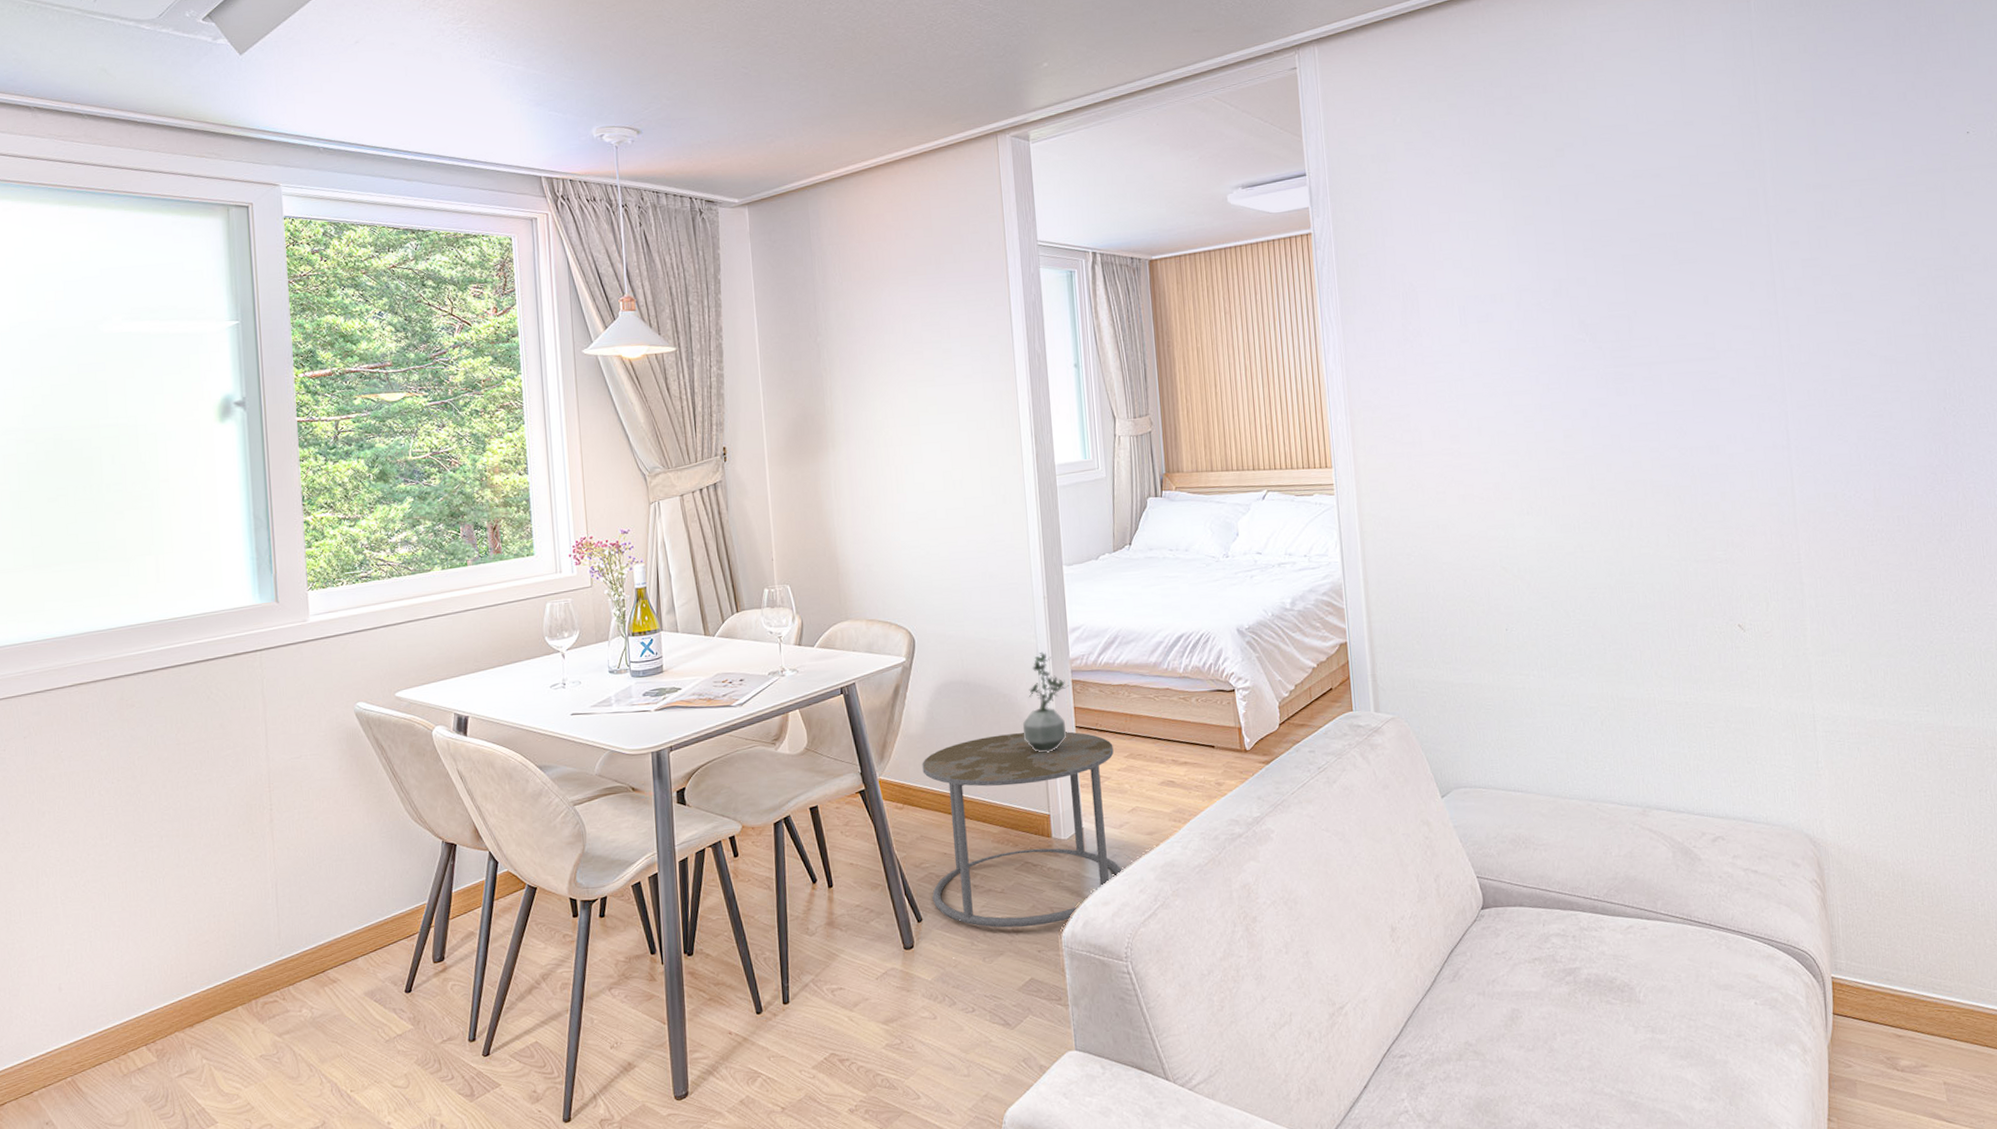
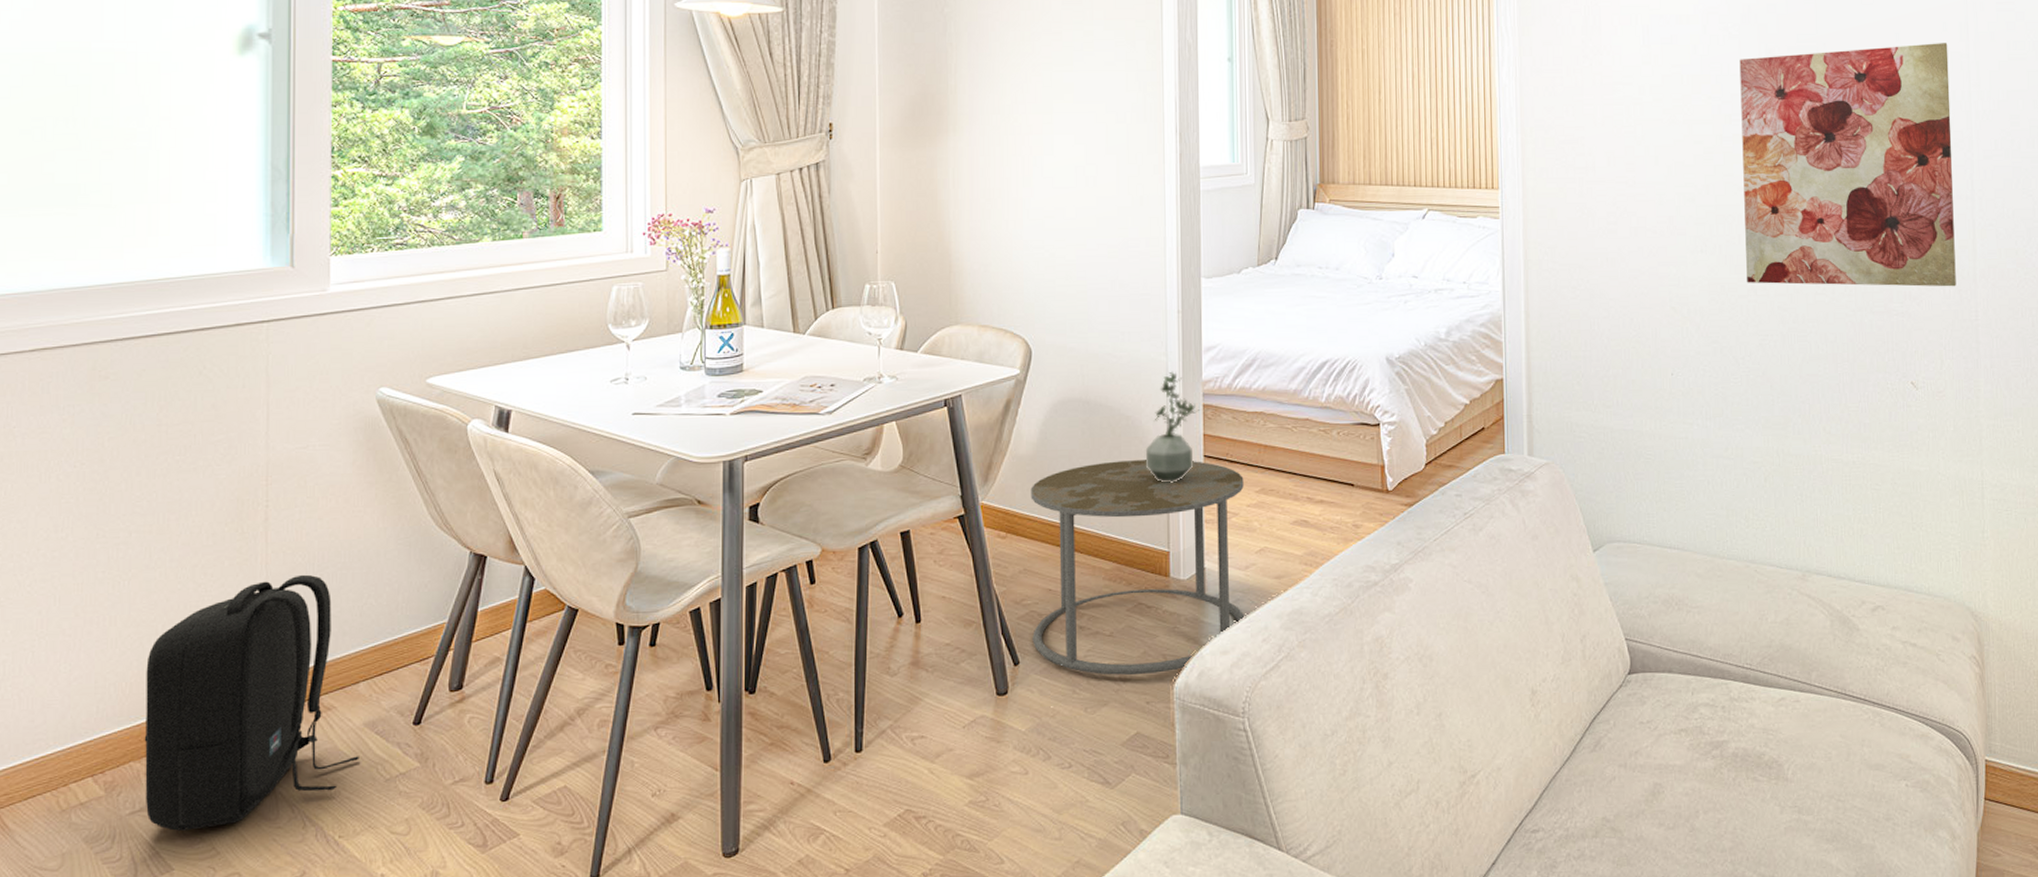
backpack: none [182,866,363,1090] -> present [144,574,359,831]
wall art: none [1553,302,1778,541] -> present [1739,43,1956,287]

